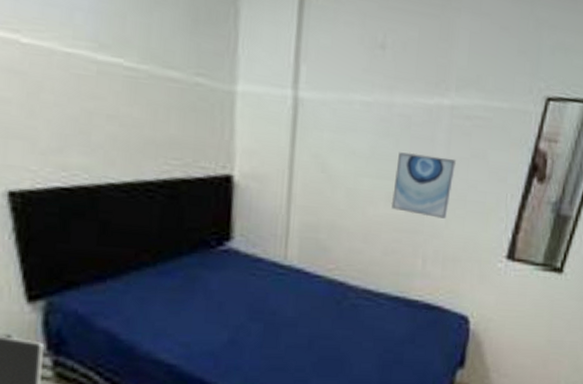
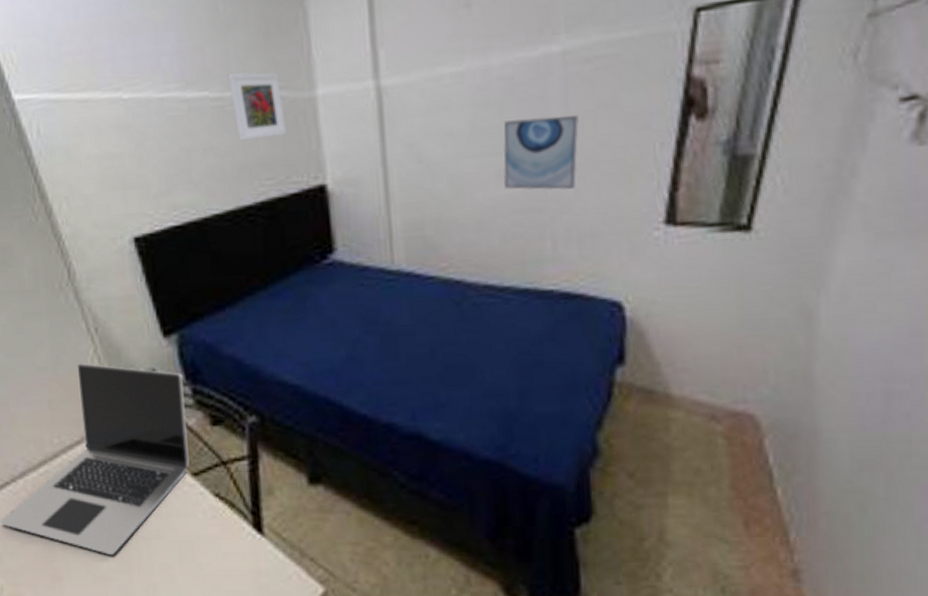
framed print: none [147,47,202,121] -> present [228,72,286,141]

